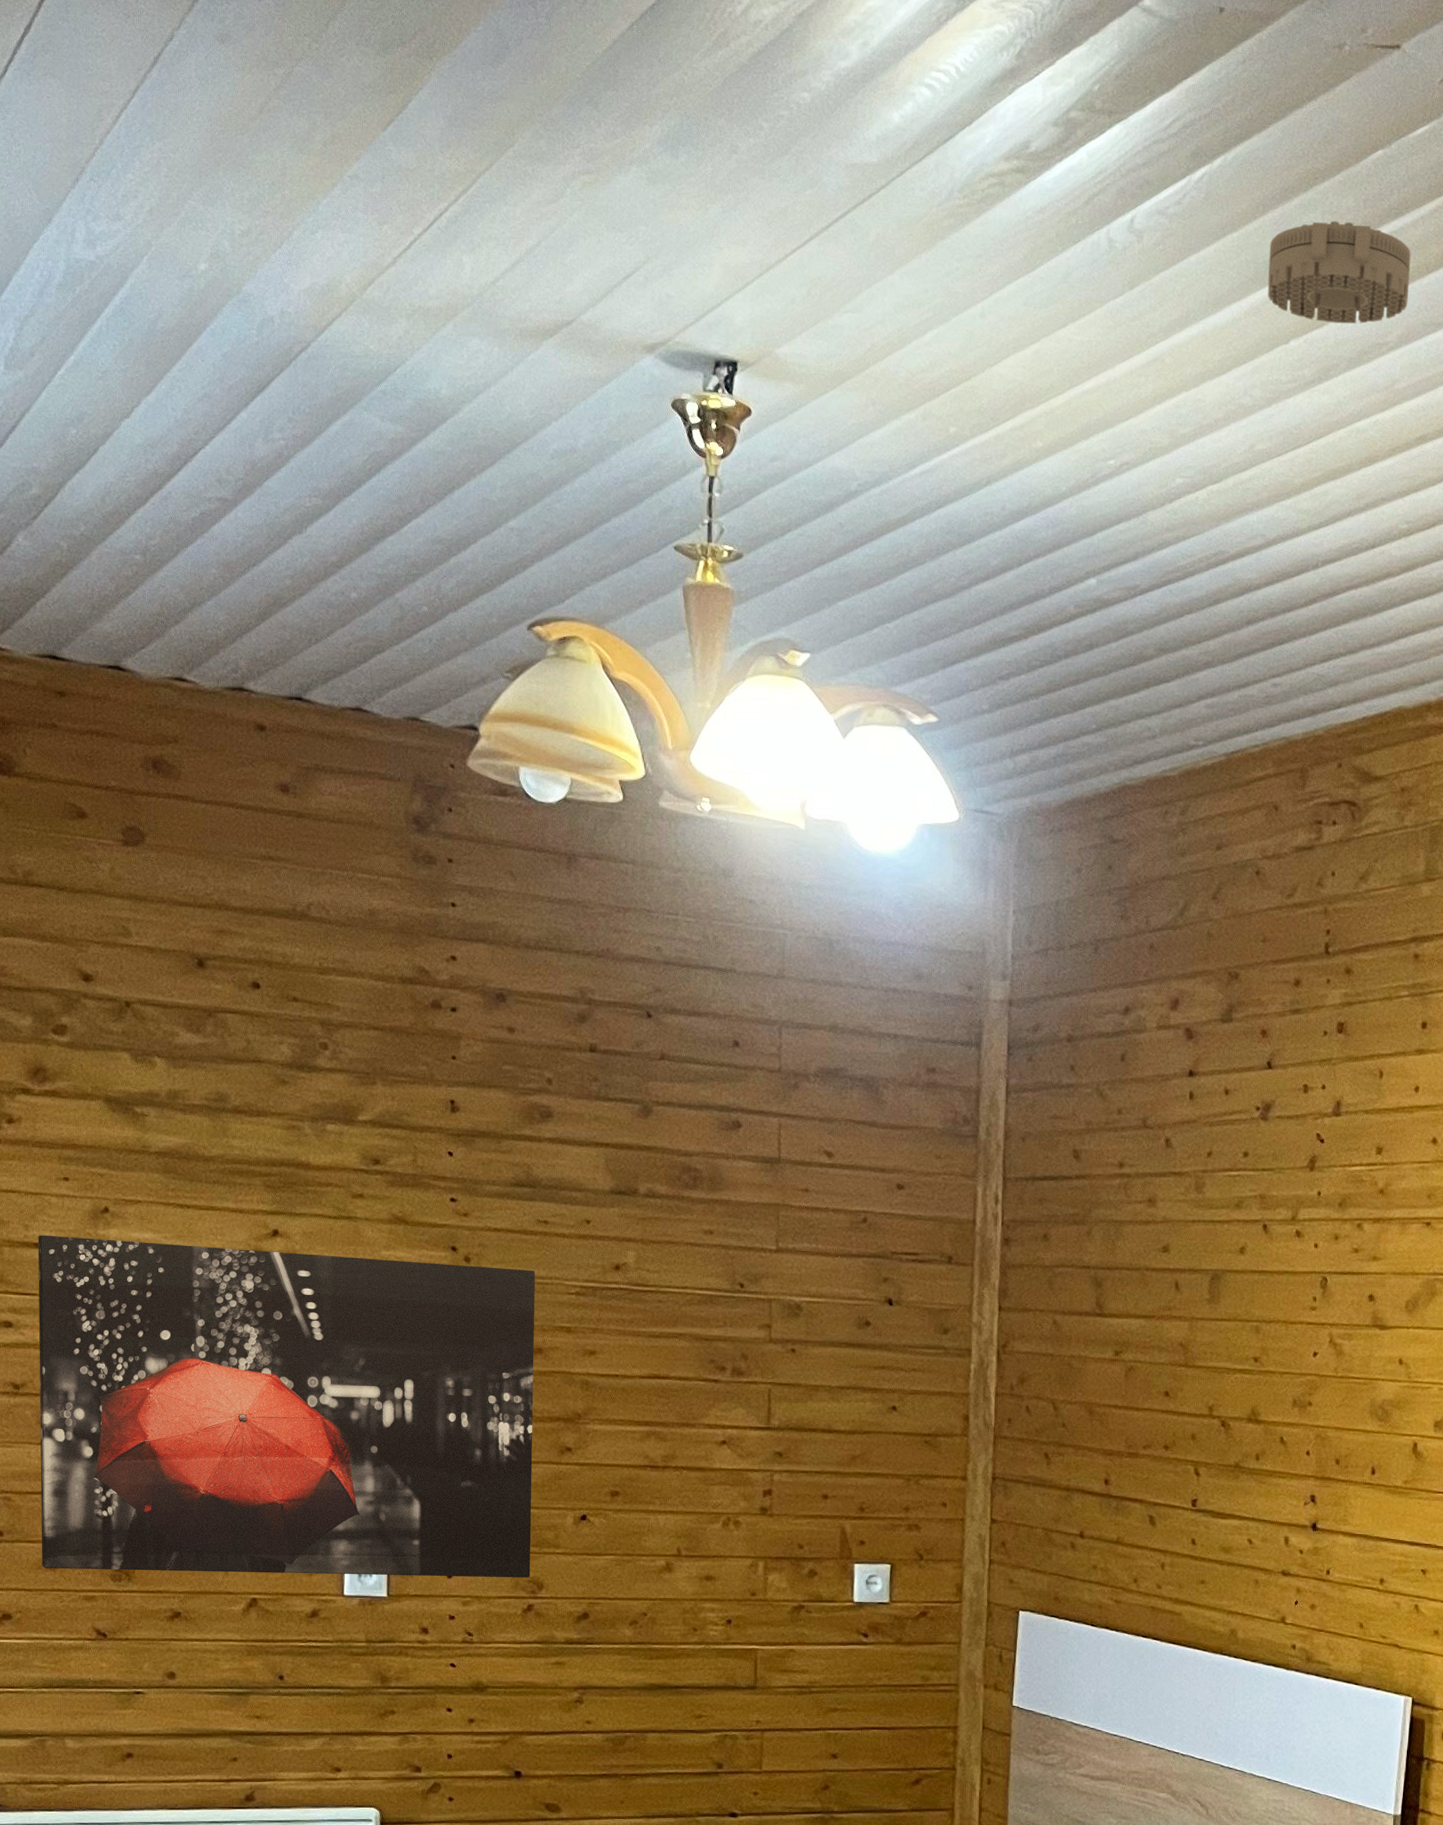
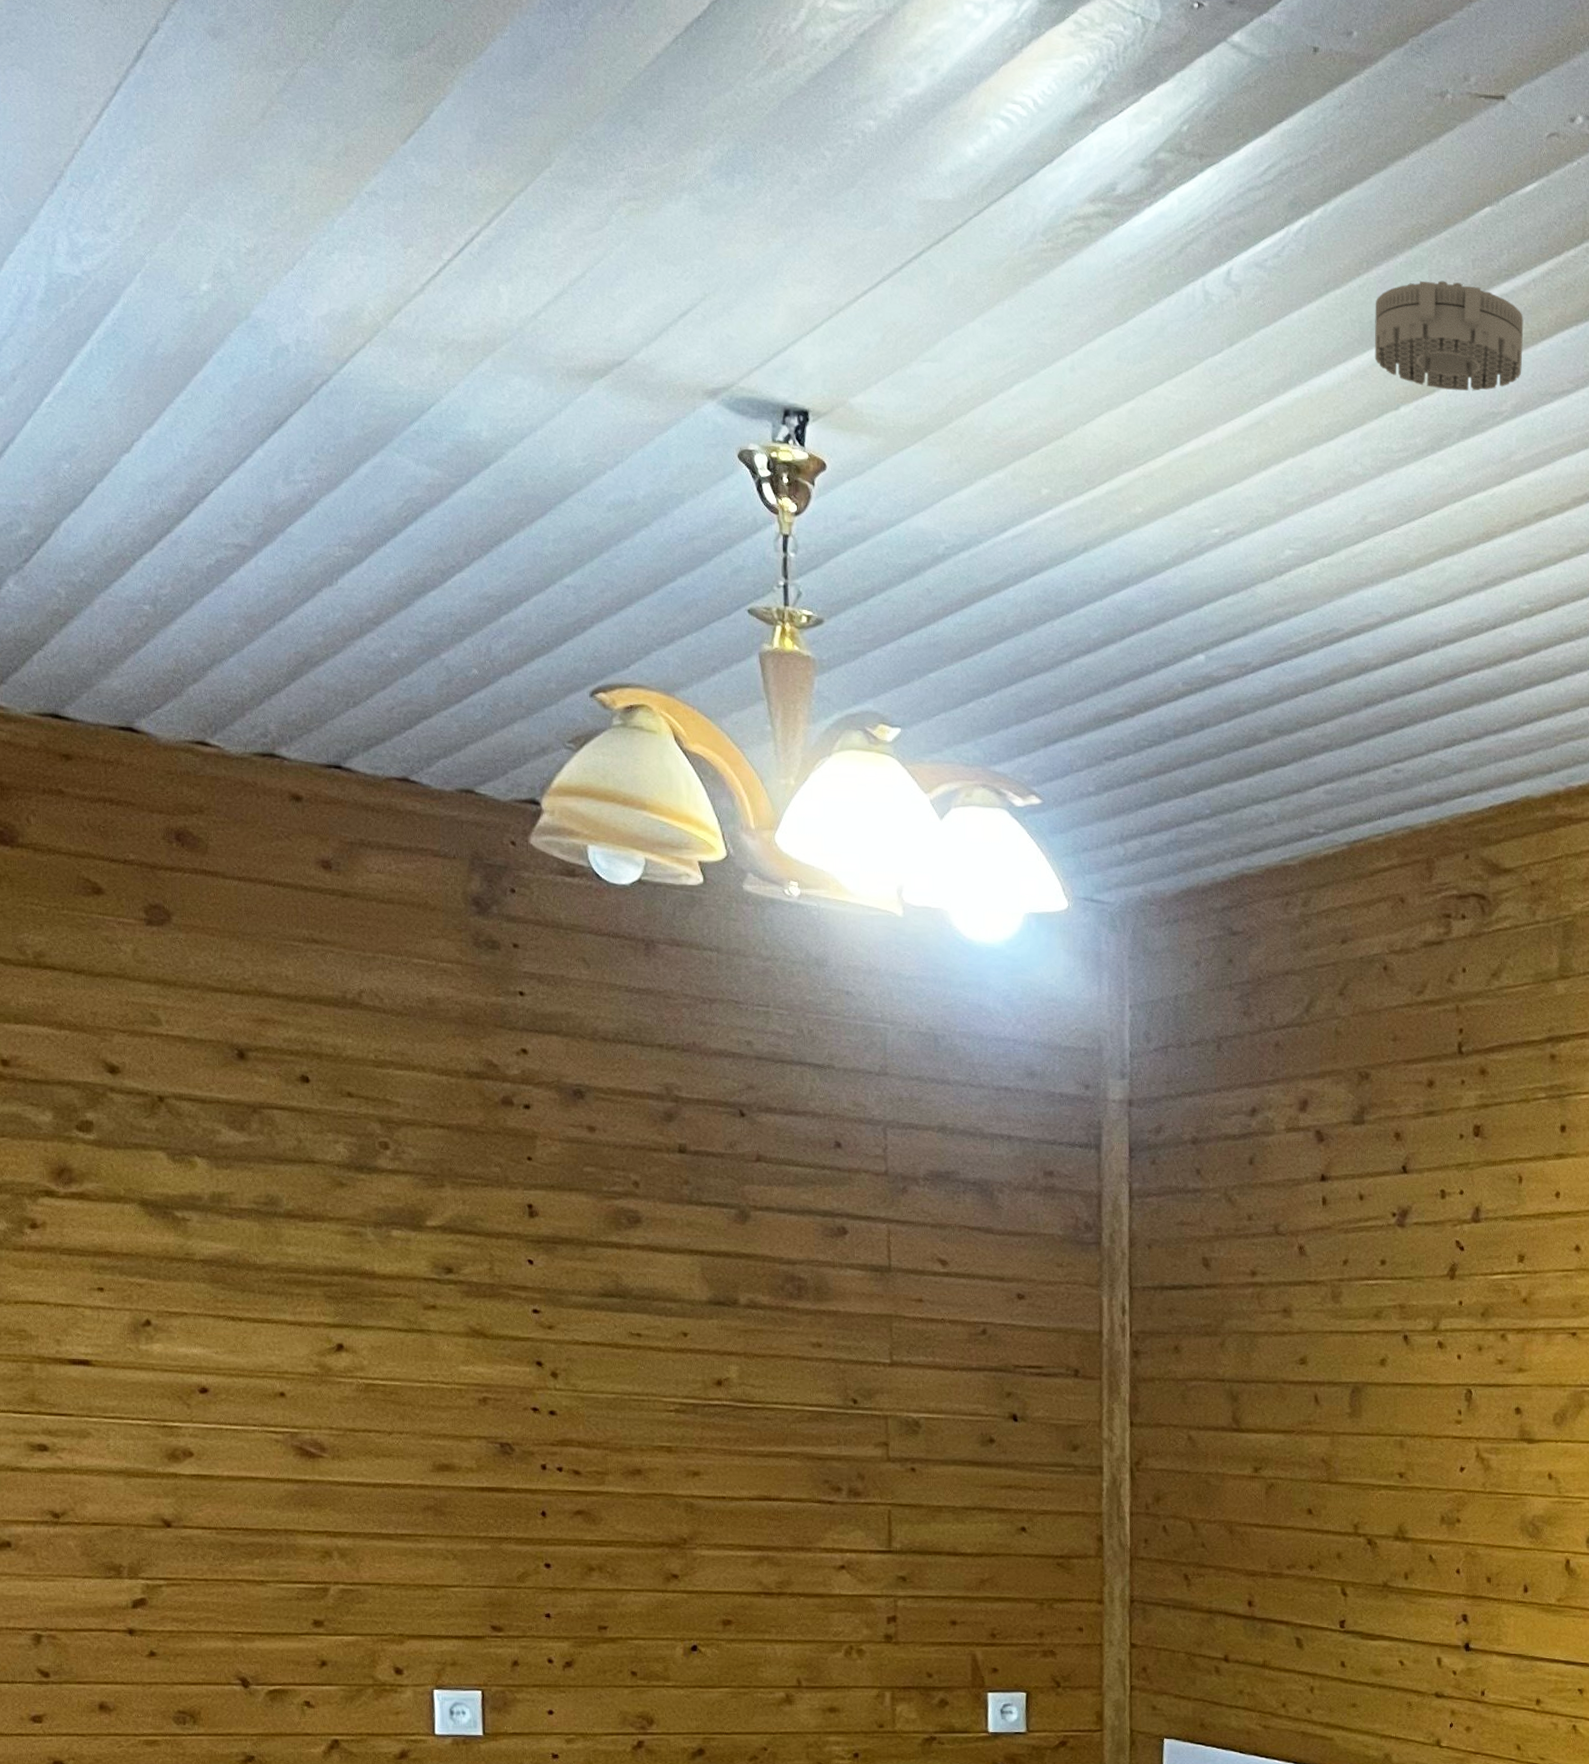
wall art: present [38,1235,536,1578] -> none [72,1350,639,1714]

